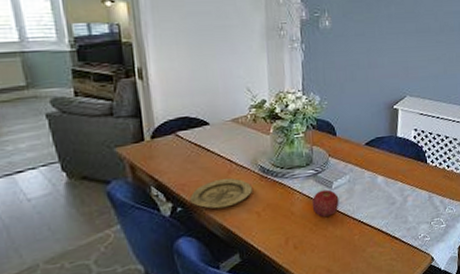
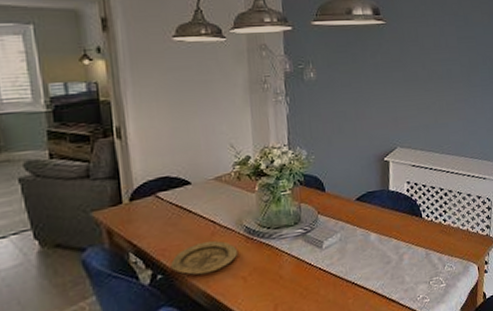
fruit: present [312,189,339,217] -> none [301,250,331,280]

